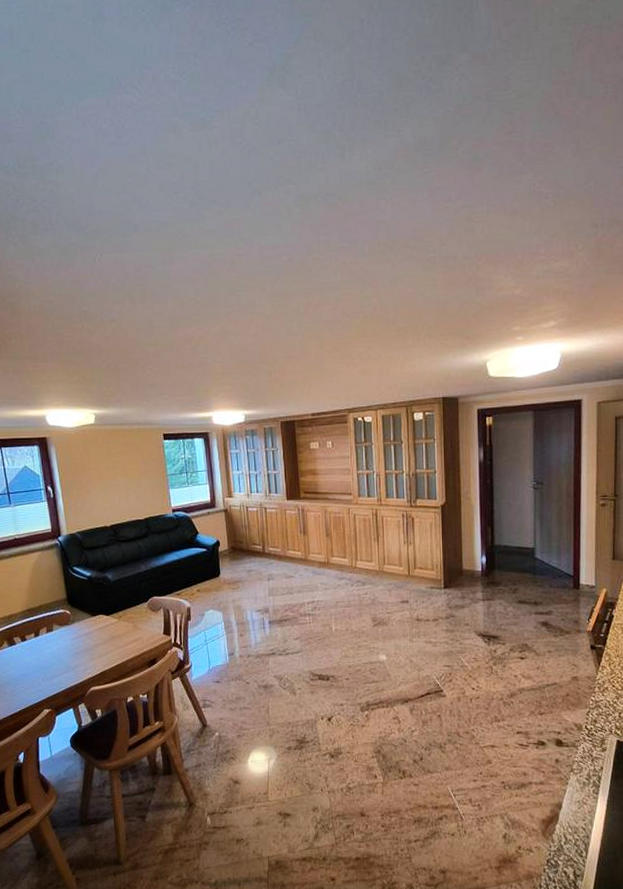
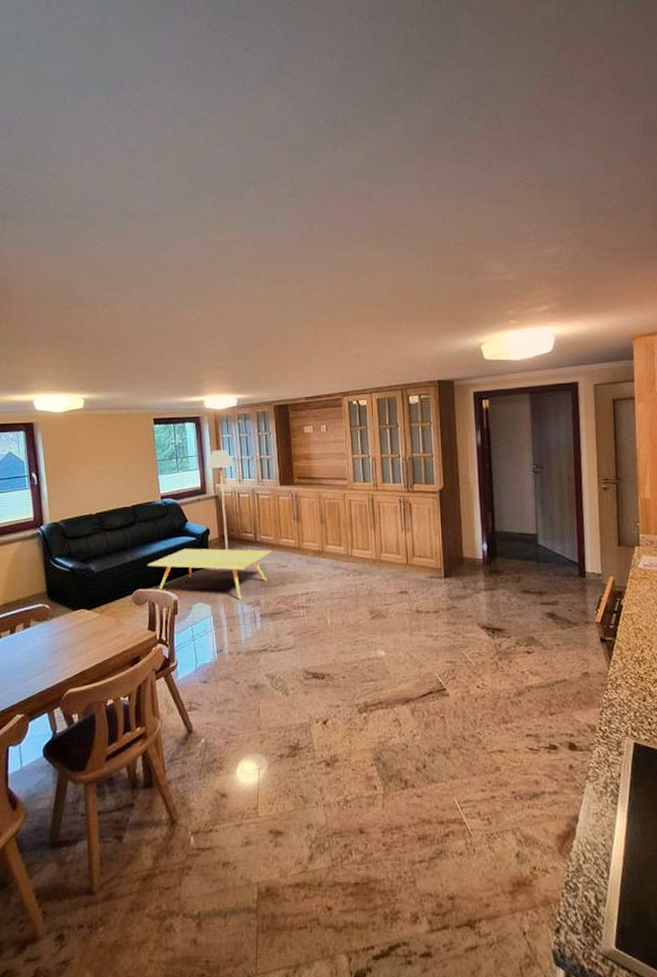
coffee table: none [162,559,279,607] -> present [148,548,271,600]
floor lamp: none [216,465,242,561] -> present [207,450,234,550]

